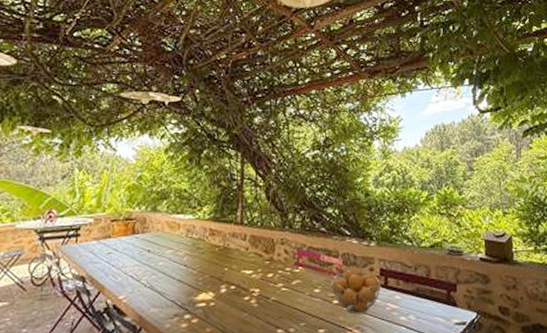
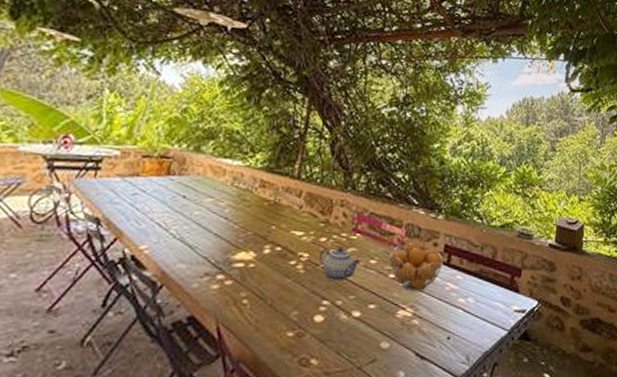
teapot: none [268,280,305,312] -> present [318,247,360,282]

